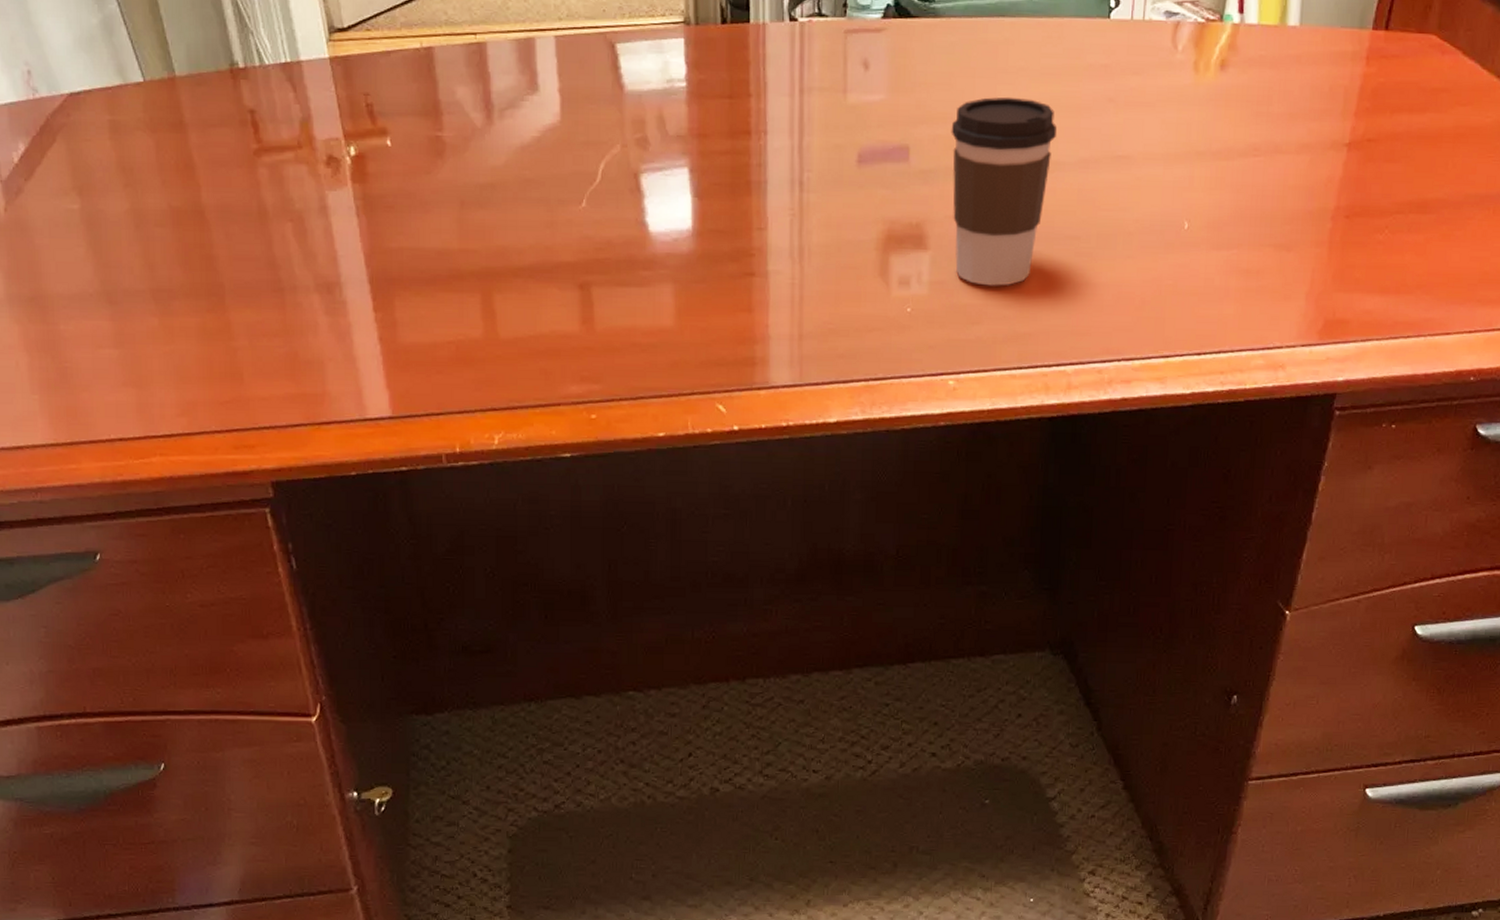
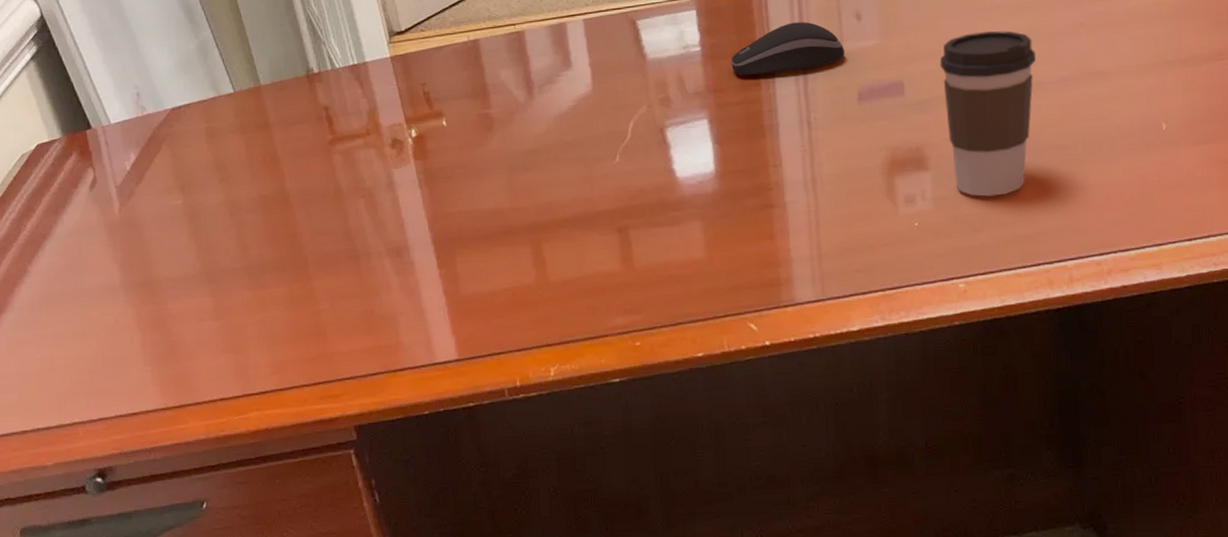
computer mouse: none [719,64,848,122] -> present [731,22,845,76]

